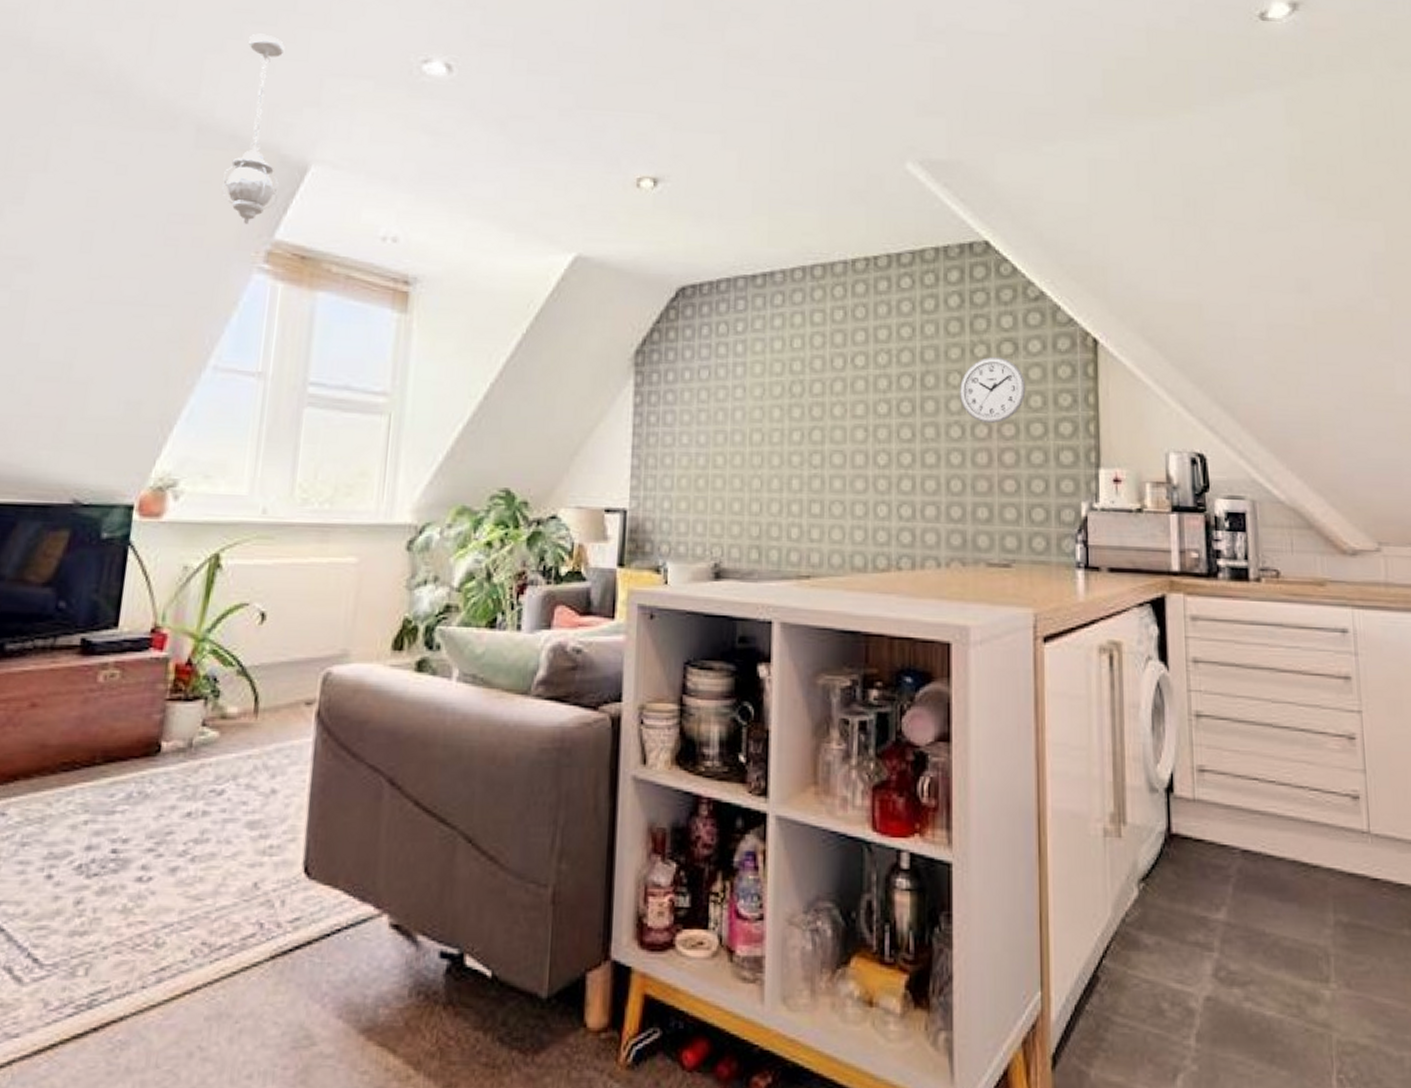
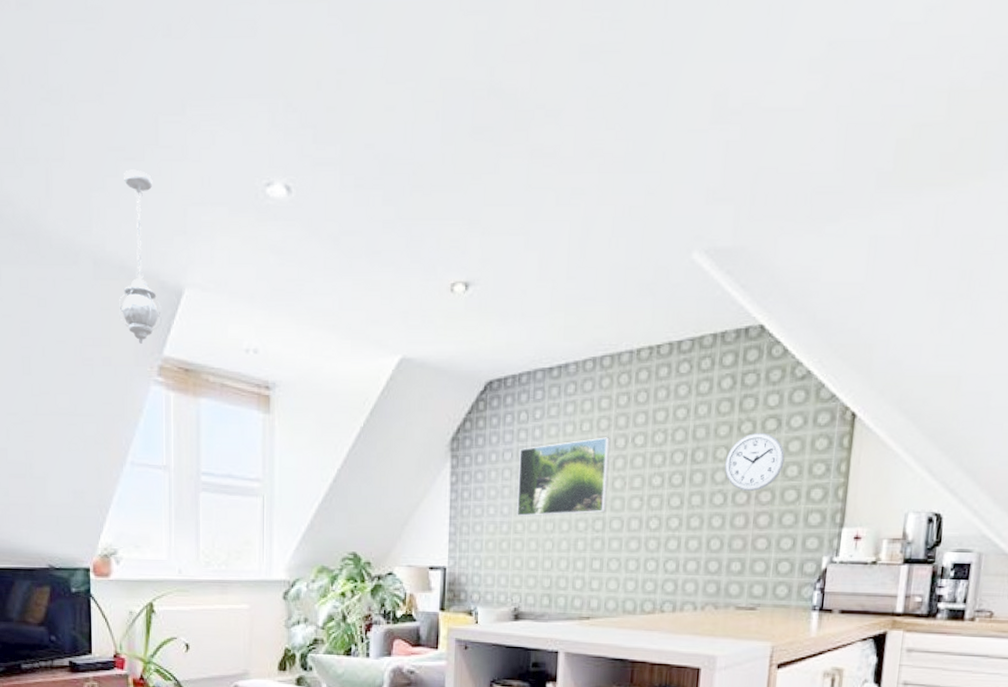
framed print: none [716,356,826,448] -> present [517,437,610,517]

